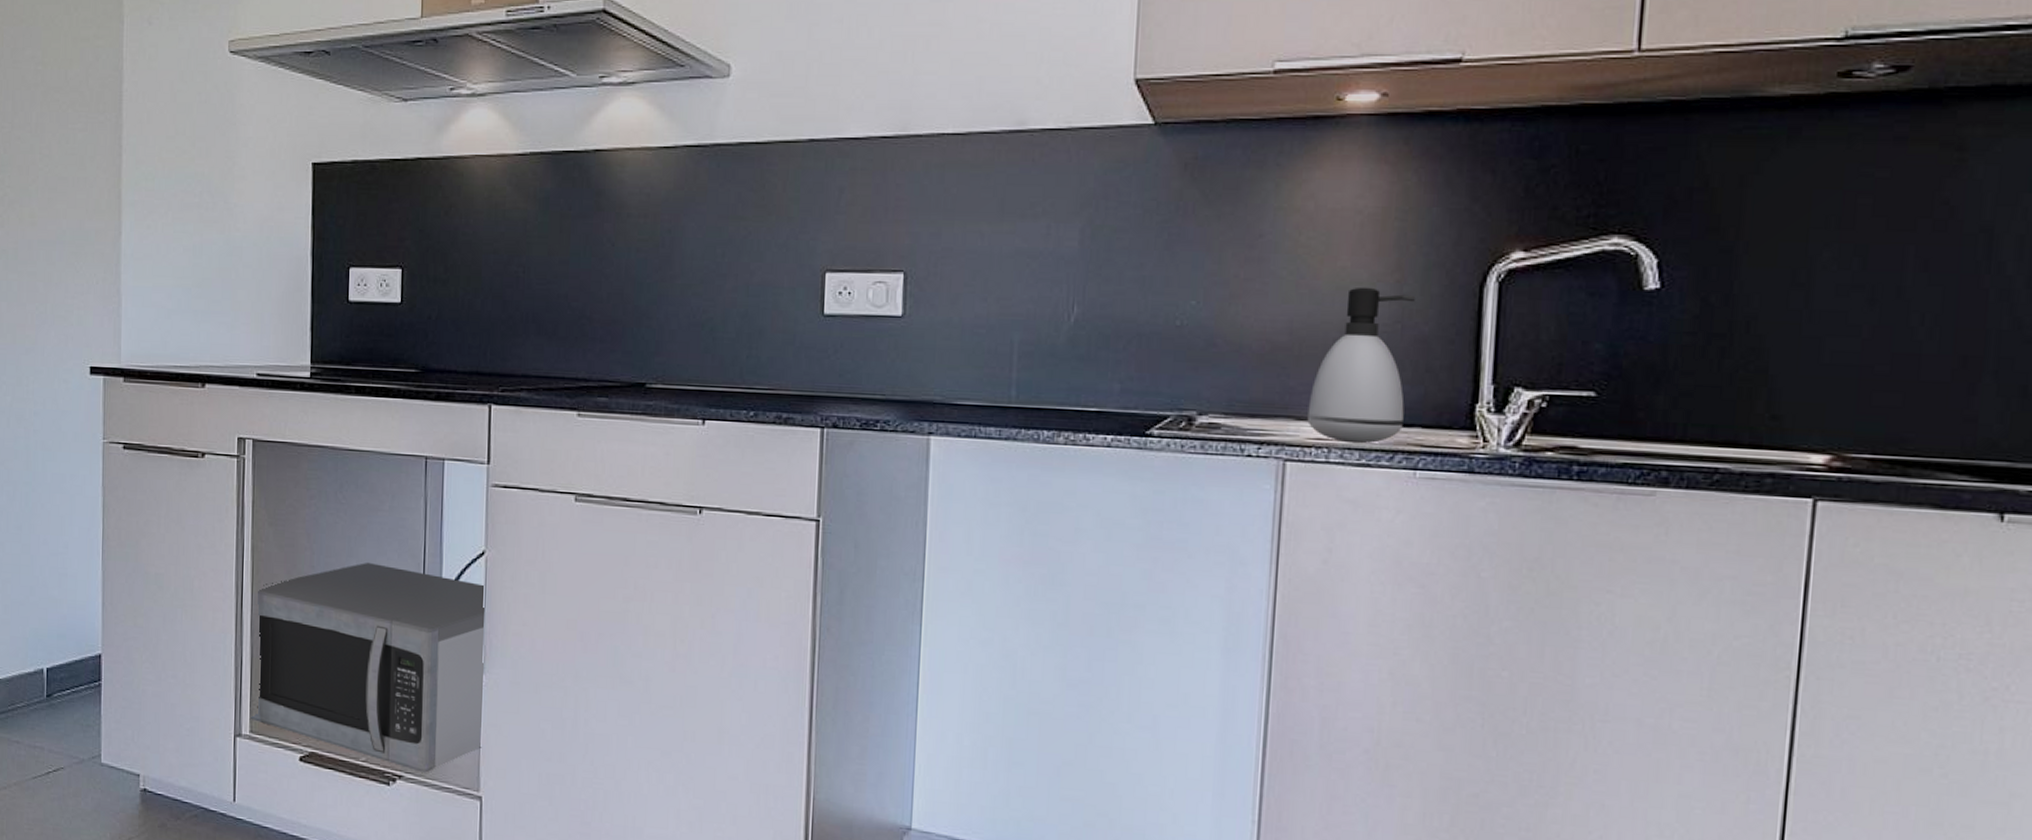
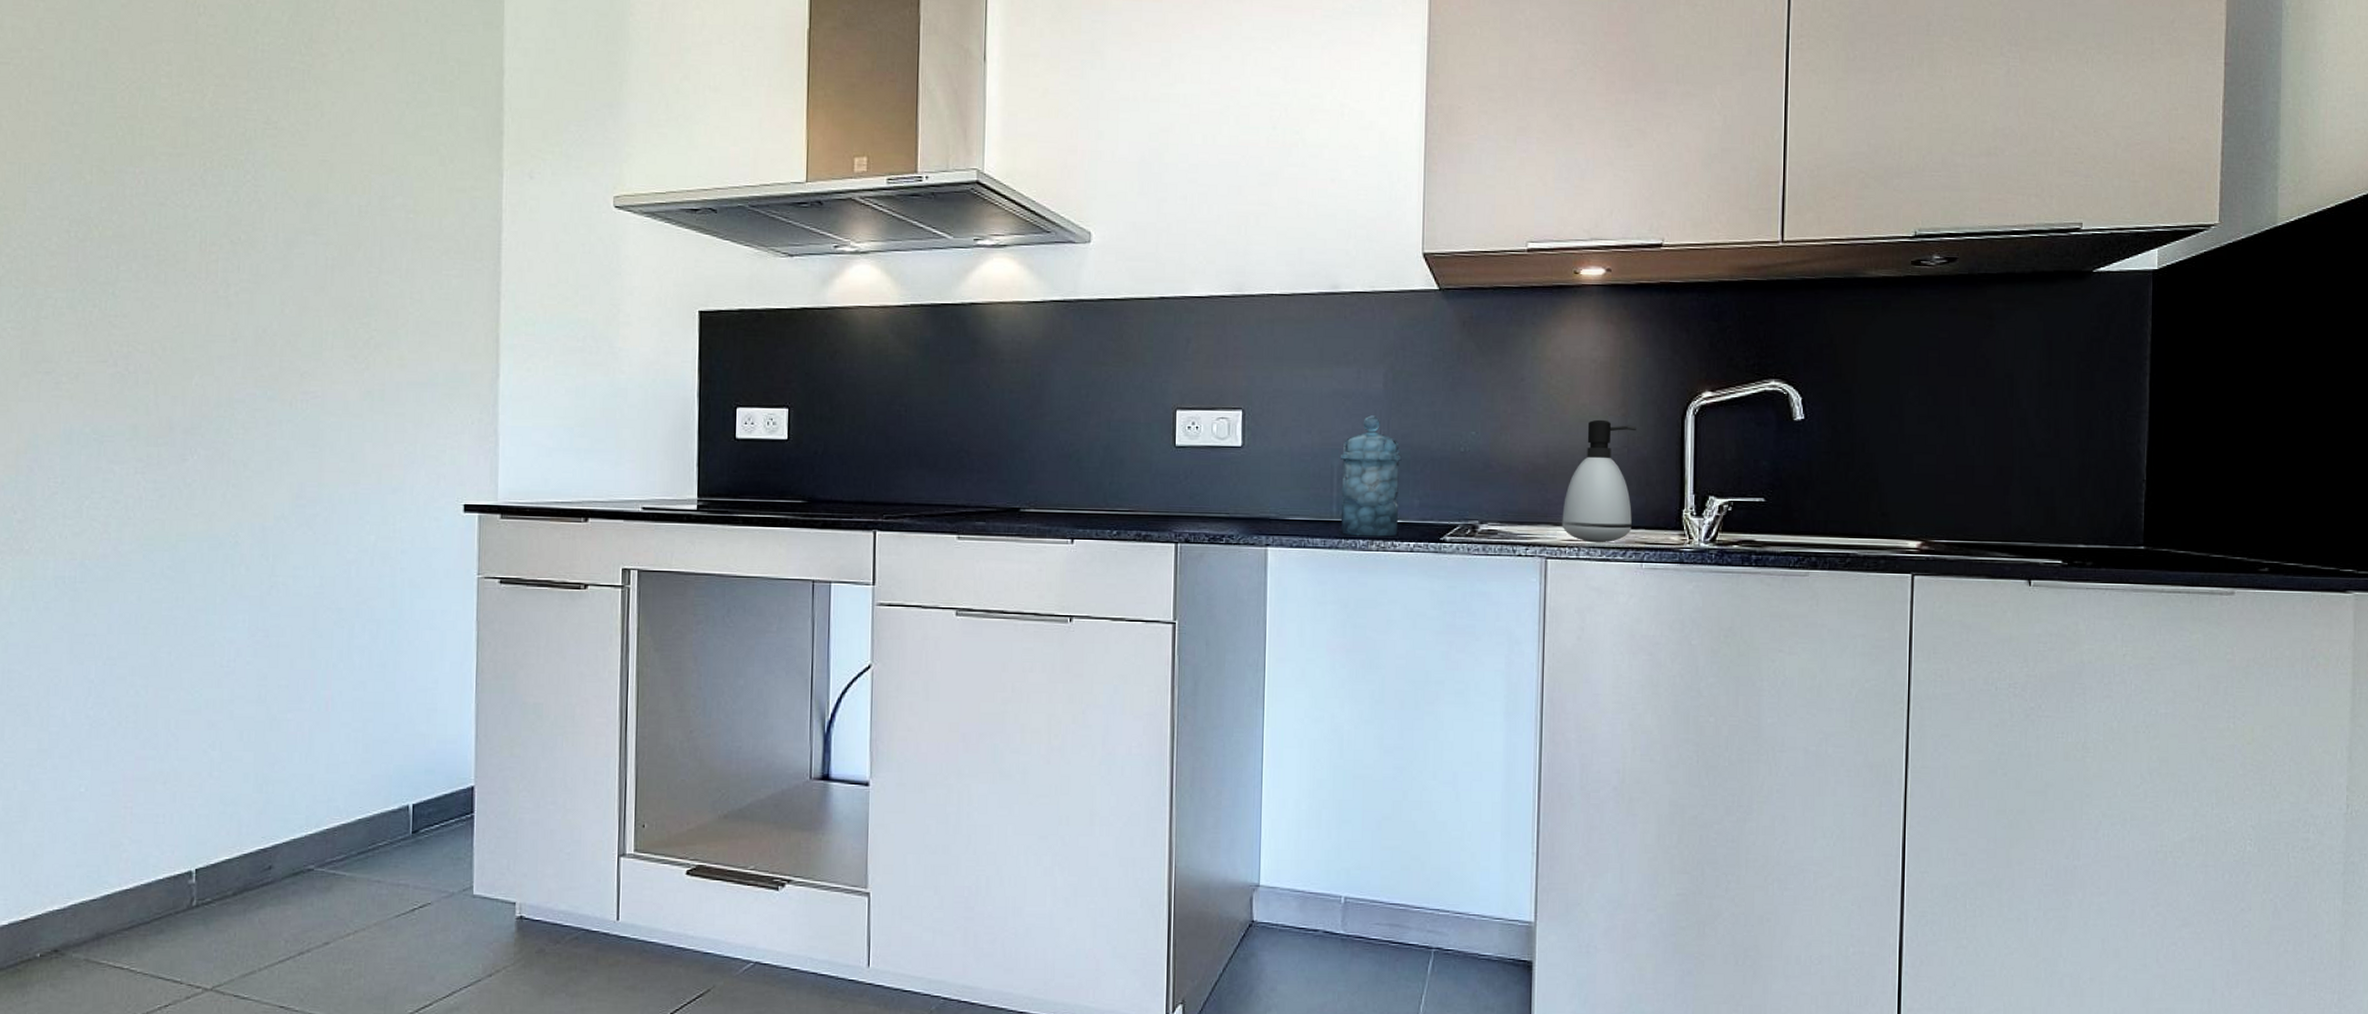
microwave oven: present [250,563,484,773] -> none [635,682,871,875]
canister: none [1020,280,1100,428] -> present [1340,415,1402,537]

